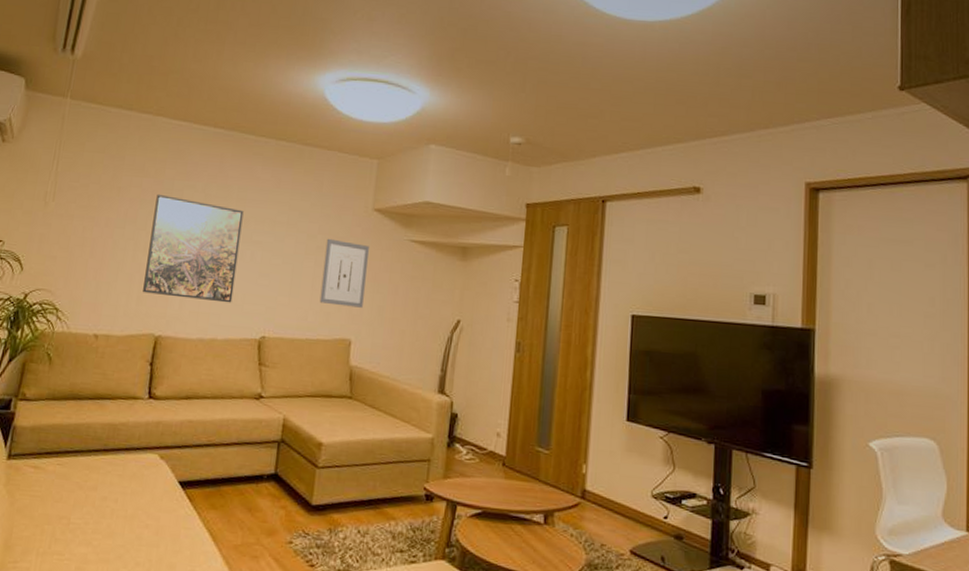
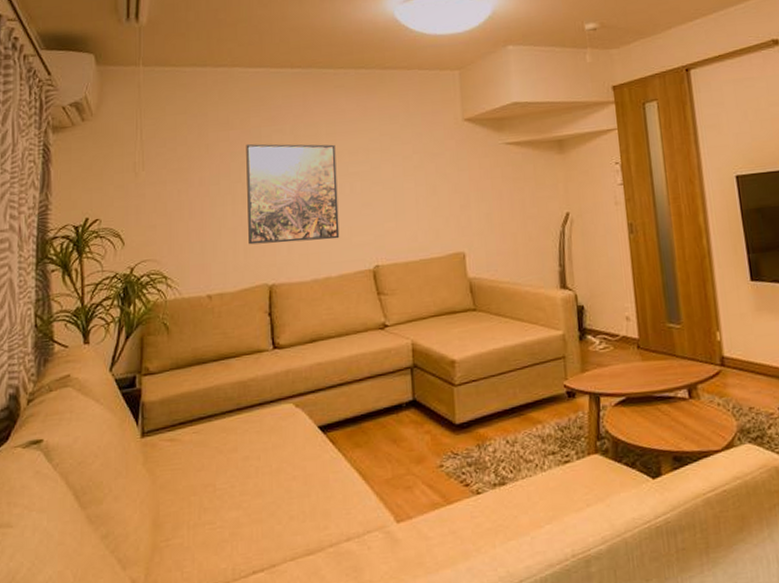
wall art: present [319,238,369,308] -> none [422,156,470,222]

